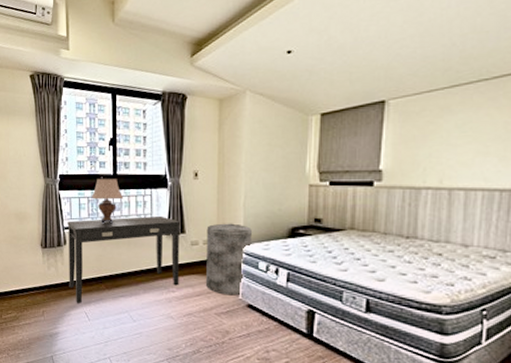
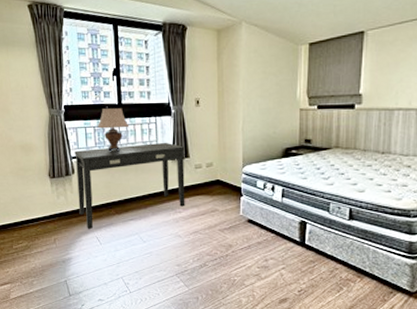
trash can: present [206,223,253,296] -> none [209,146,251,213]

